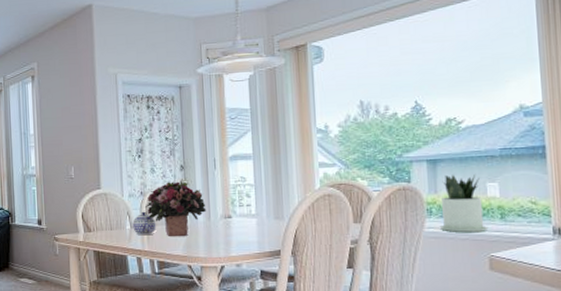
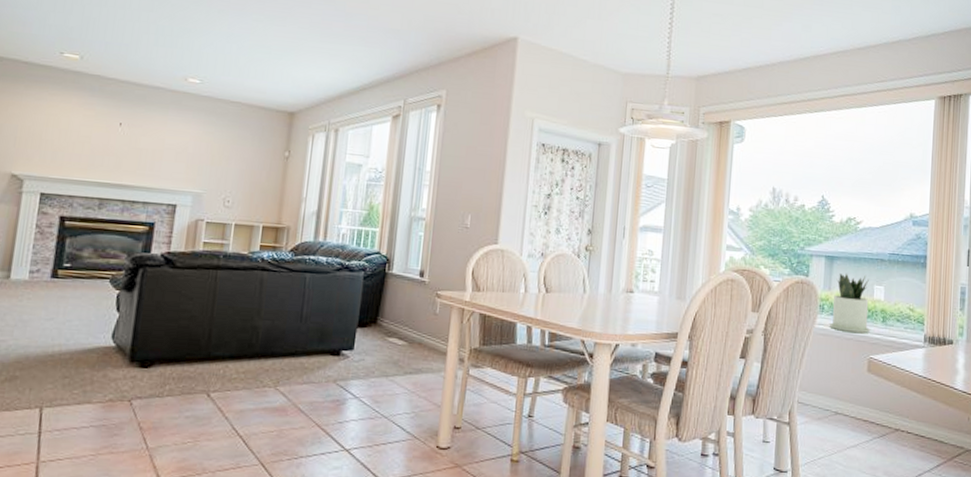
teapot: present [132,211,157,236] -> none [527,275,554,303]
bouquet: present [145,181,206,236] -> none [544,245,609,307]

